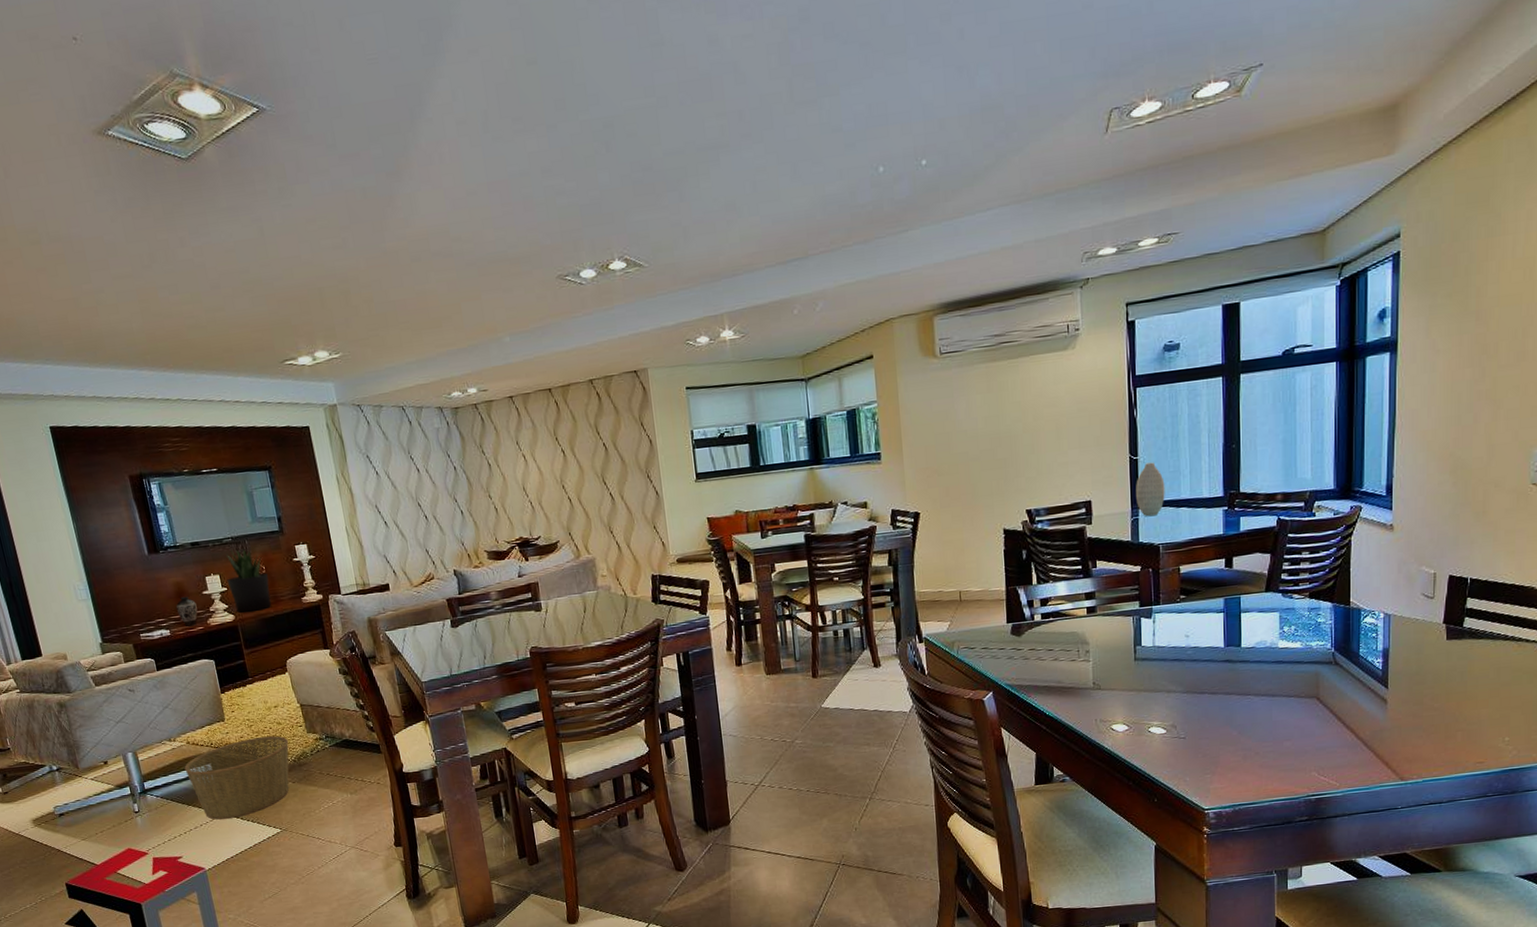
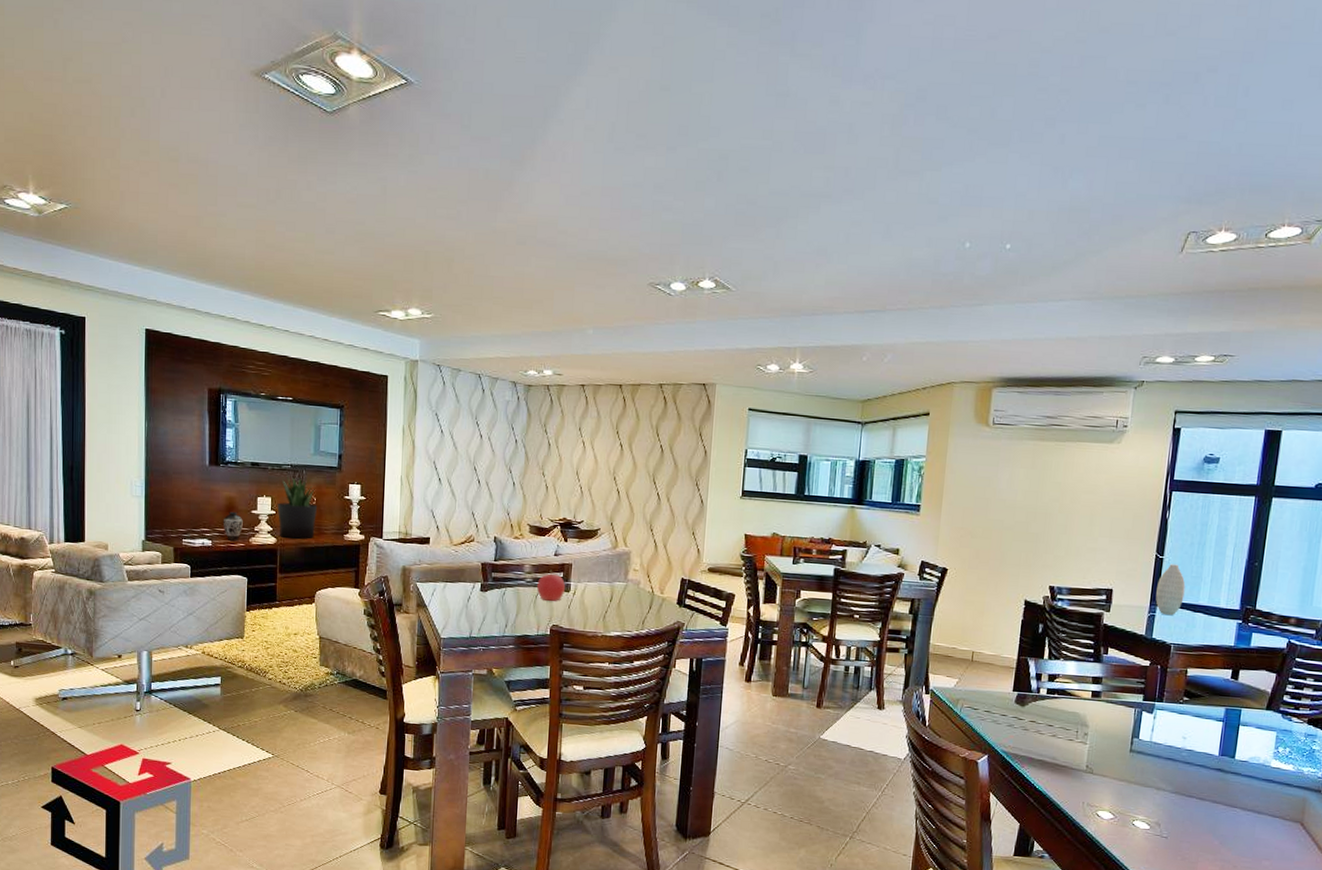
basket: present [184,735,290,820] -> none [194,660,300,735]
fruit: none [506,592,537,625] -> present [536,570,566,602]

